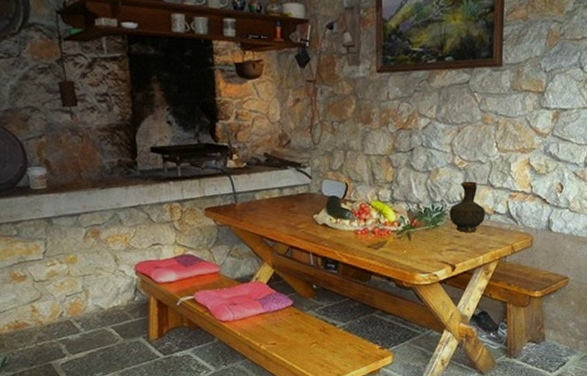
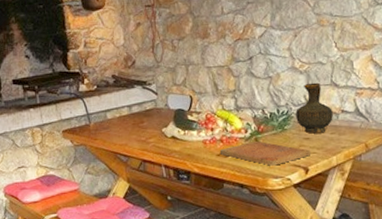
cutting board: none [371,235,460,261] -> present [220,140,311,166]

